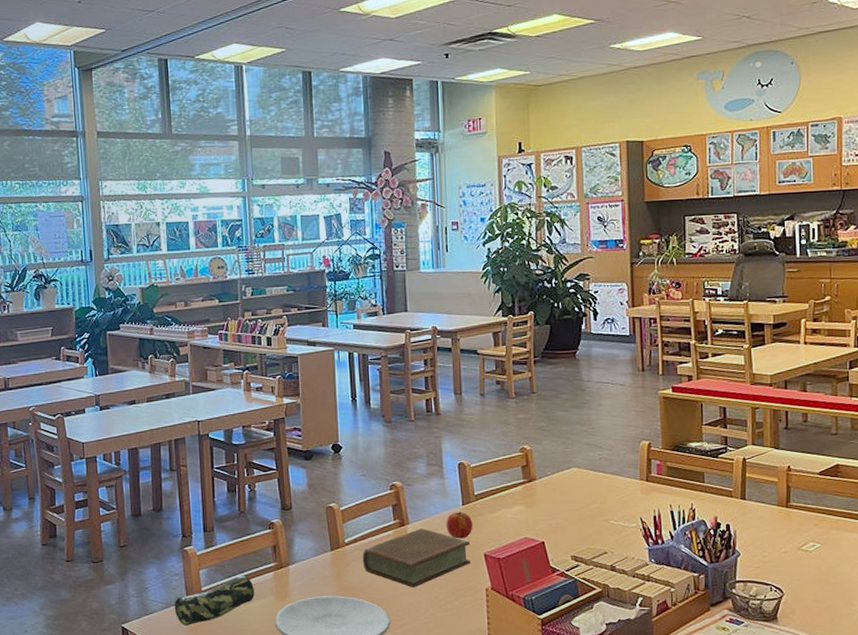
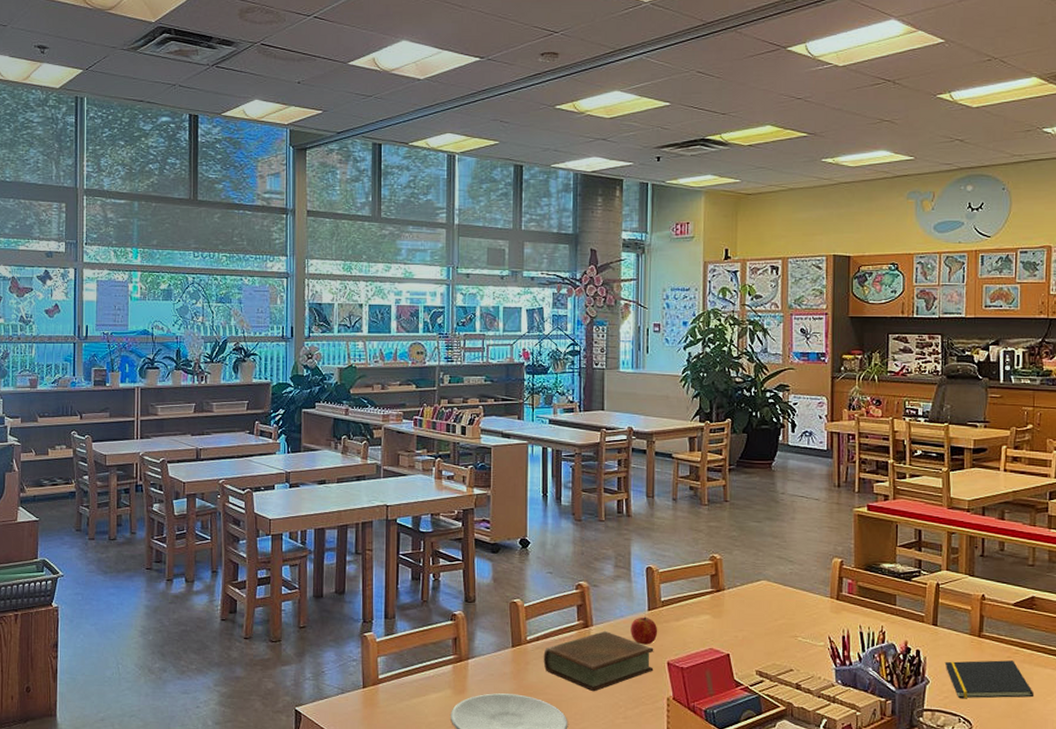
pencil case: present [174,575,254,626] -> none [349,665,432,714]
notepad: none [754,528,843,567] -> present [944,660,1035,698]

